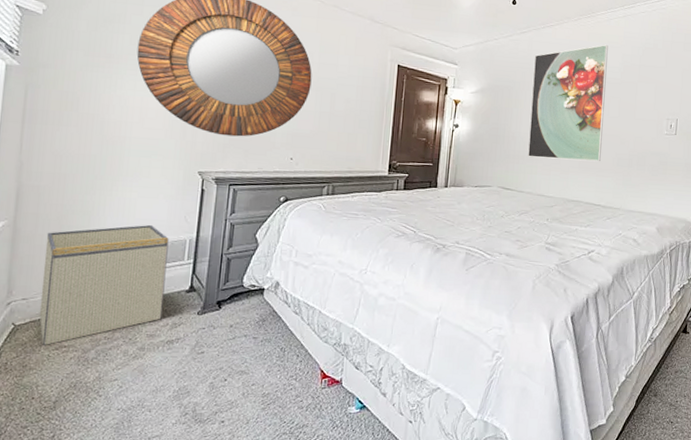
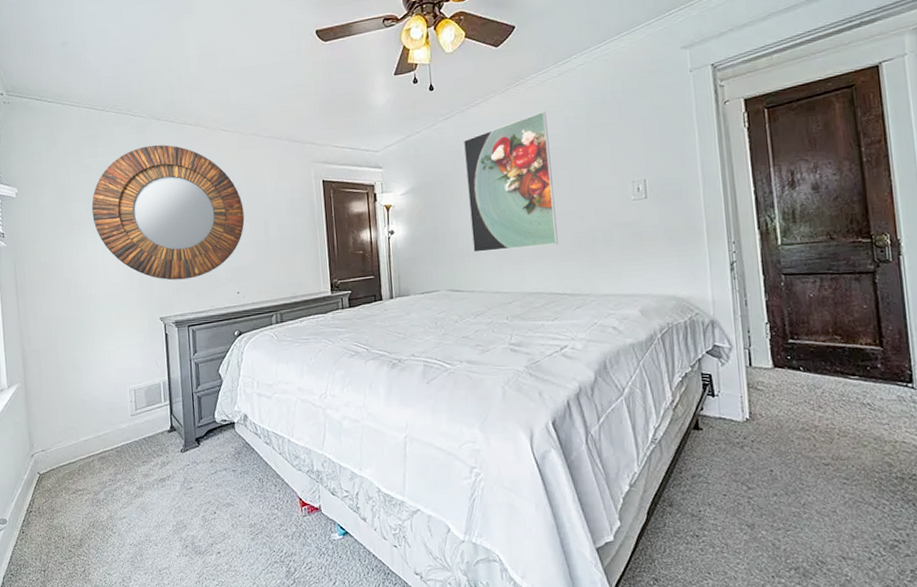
storage bin: present [39,225,169,345] -> none [50,373,152,490]

